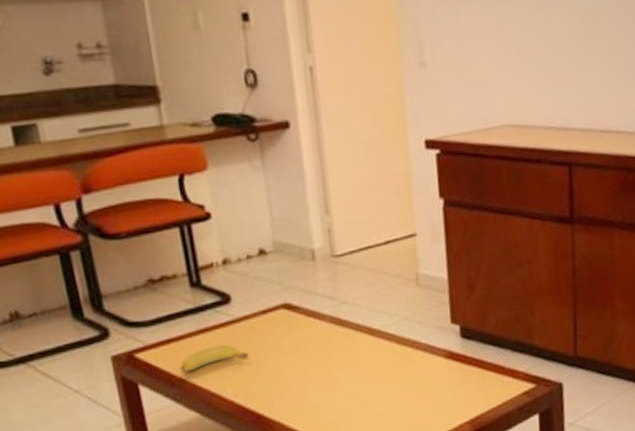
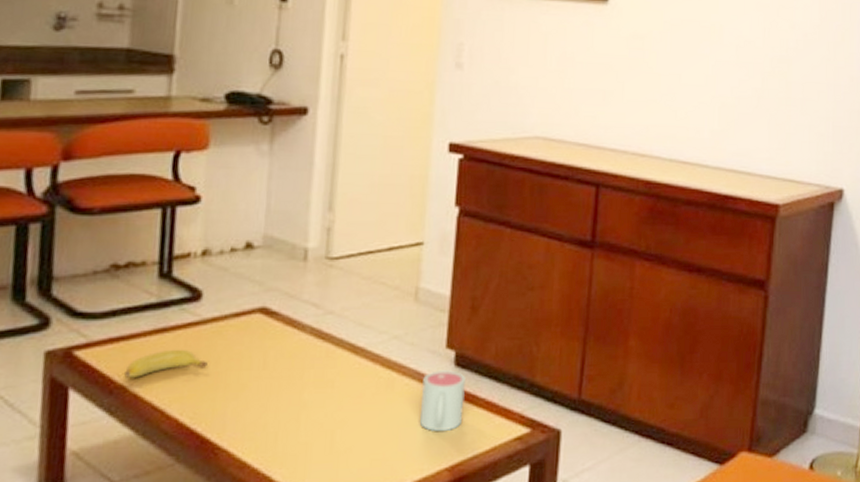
mug: none [434,341,475,393] -> present [420,370,466,431]

